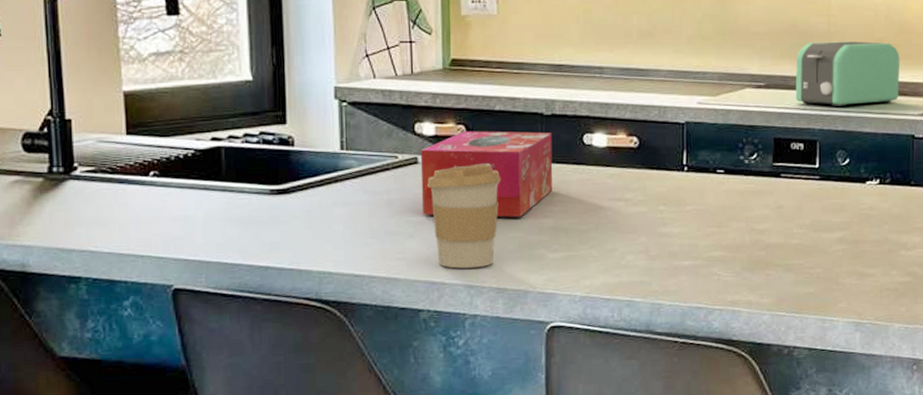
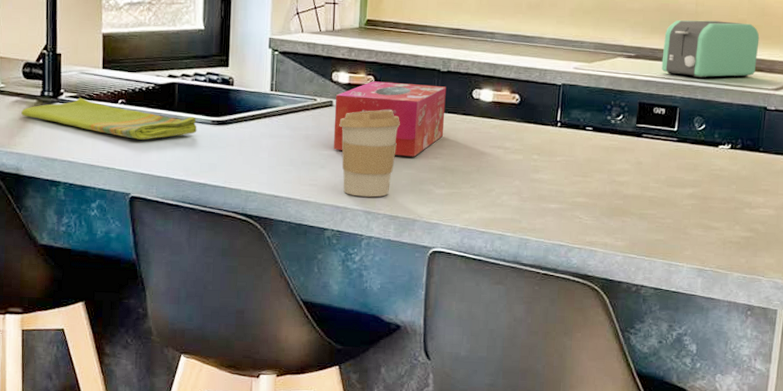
dish towel: none [24,172,253,219] -> present [21,97,197,140]

